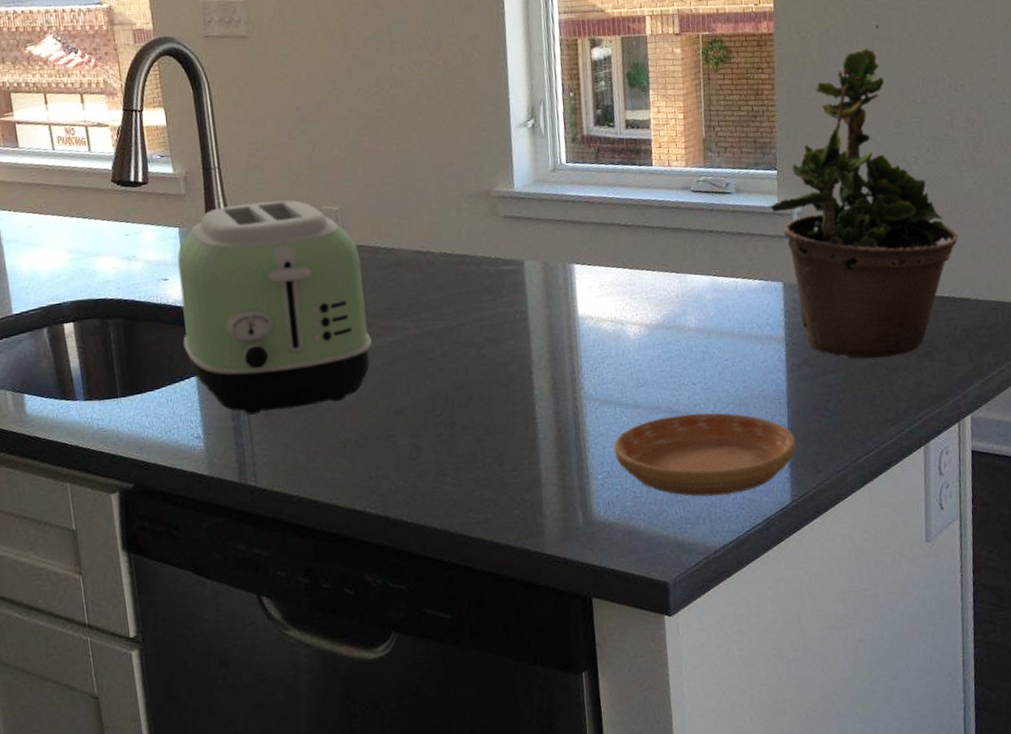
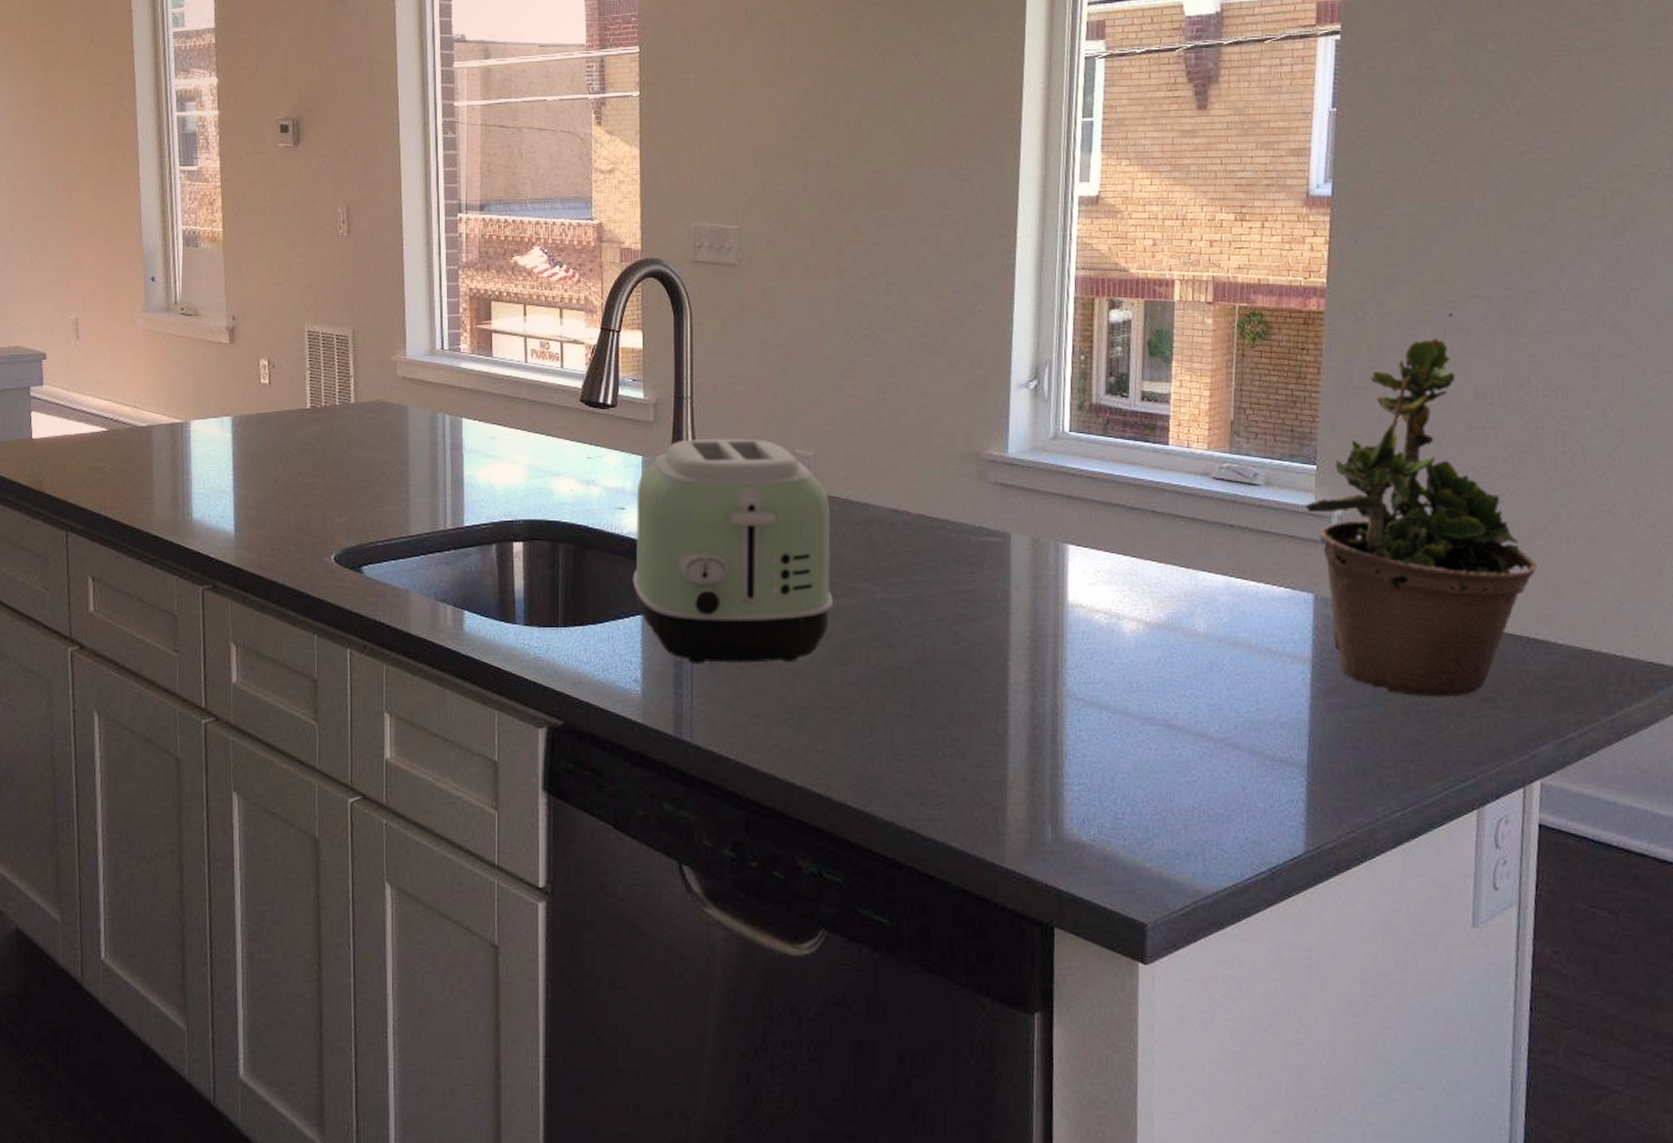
saucer: present [613,412,796,497] -> none [1095,730,1316,832]

